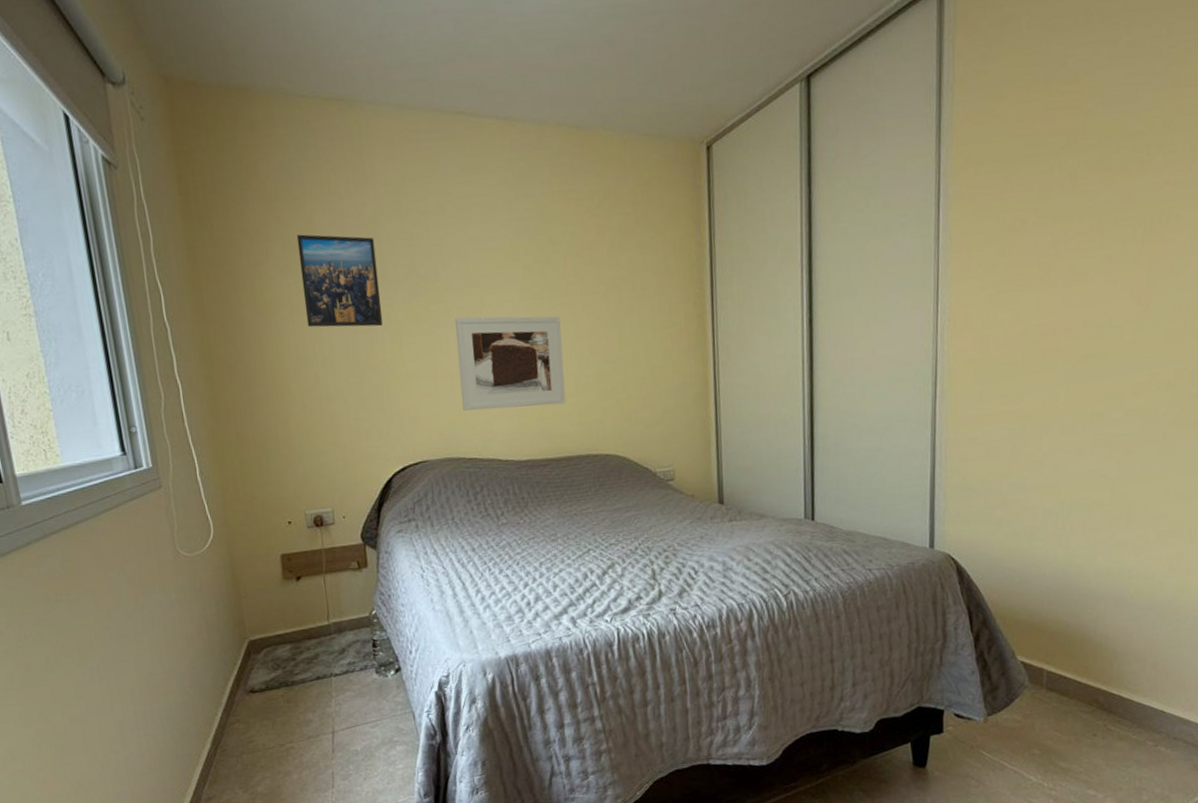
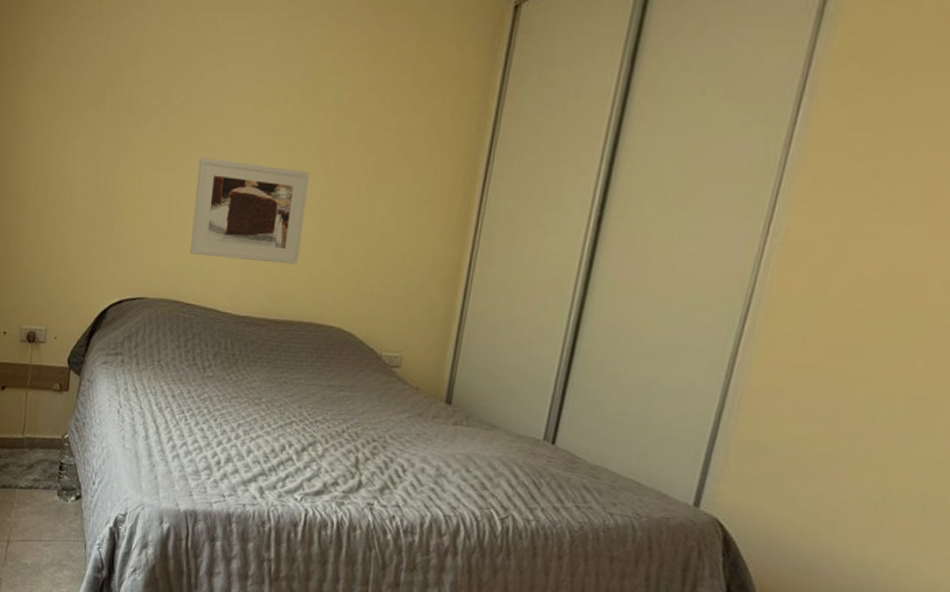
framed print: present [296,234,383,328] -> none [55,52,135,156]

